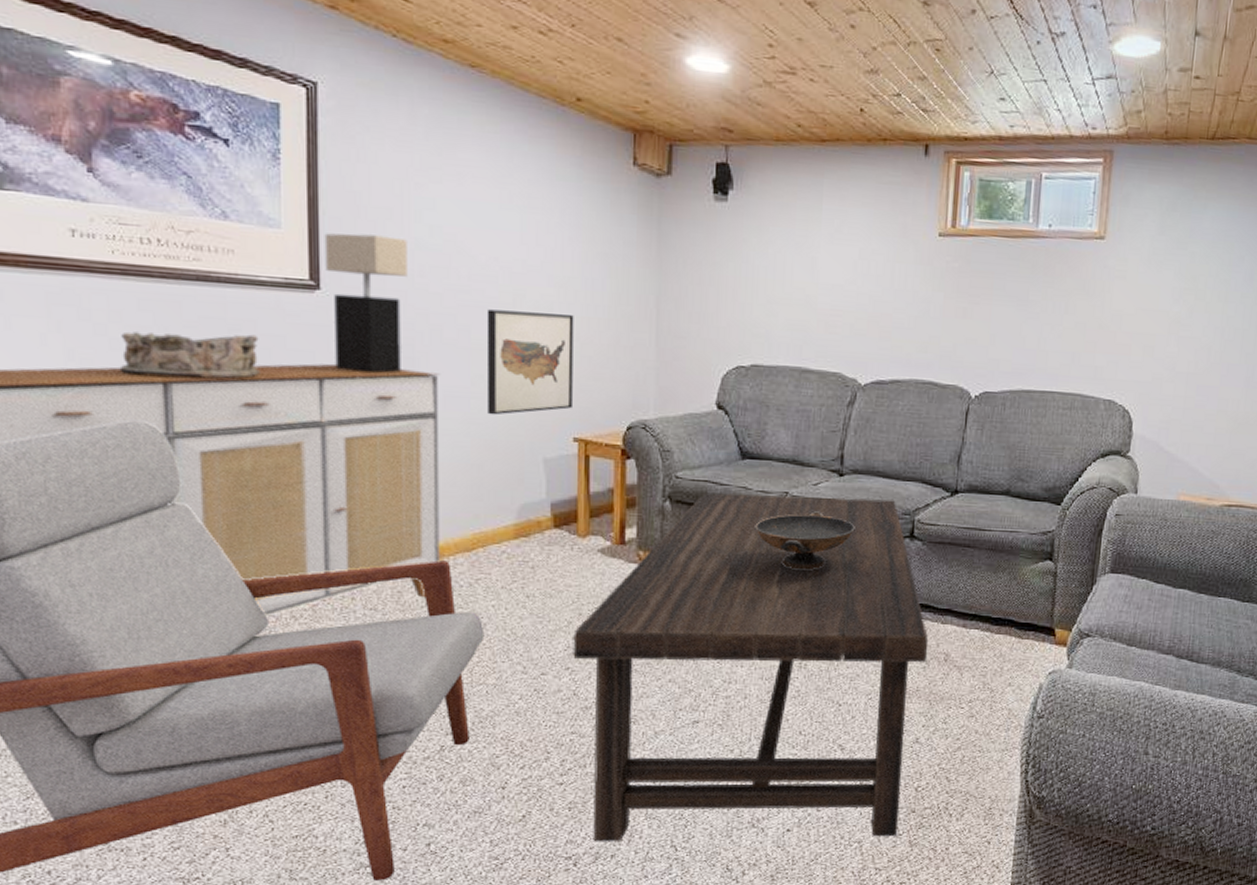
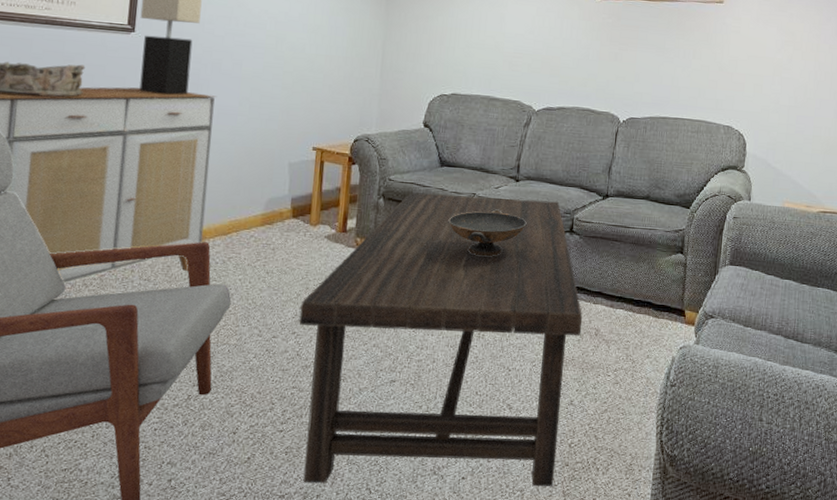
wall art: present [486,309,574,415] -> none [249,48,320,129]

